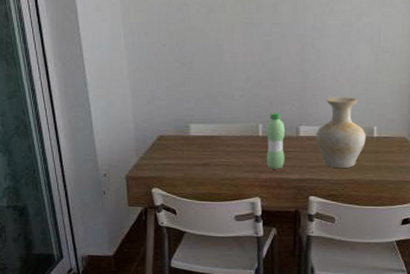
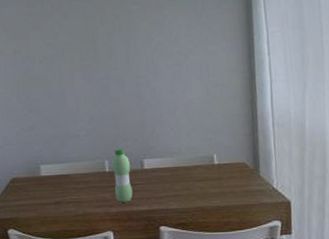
vase: present [316,97,366,168] -> none [159,128,208,197]

